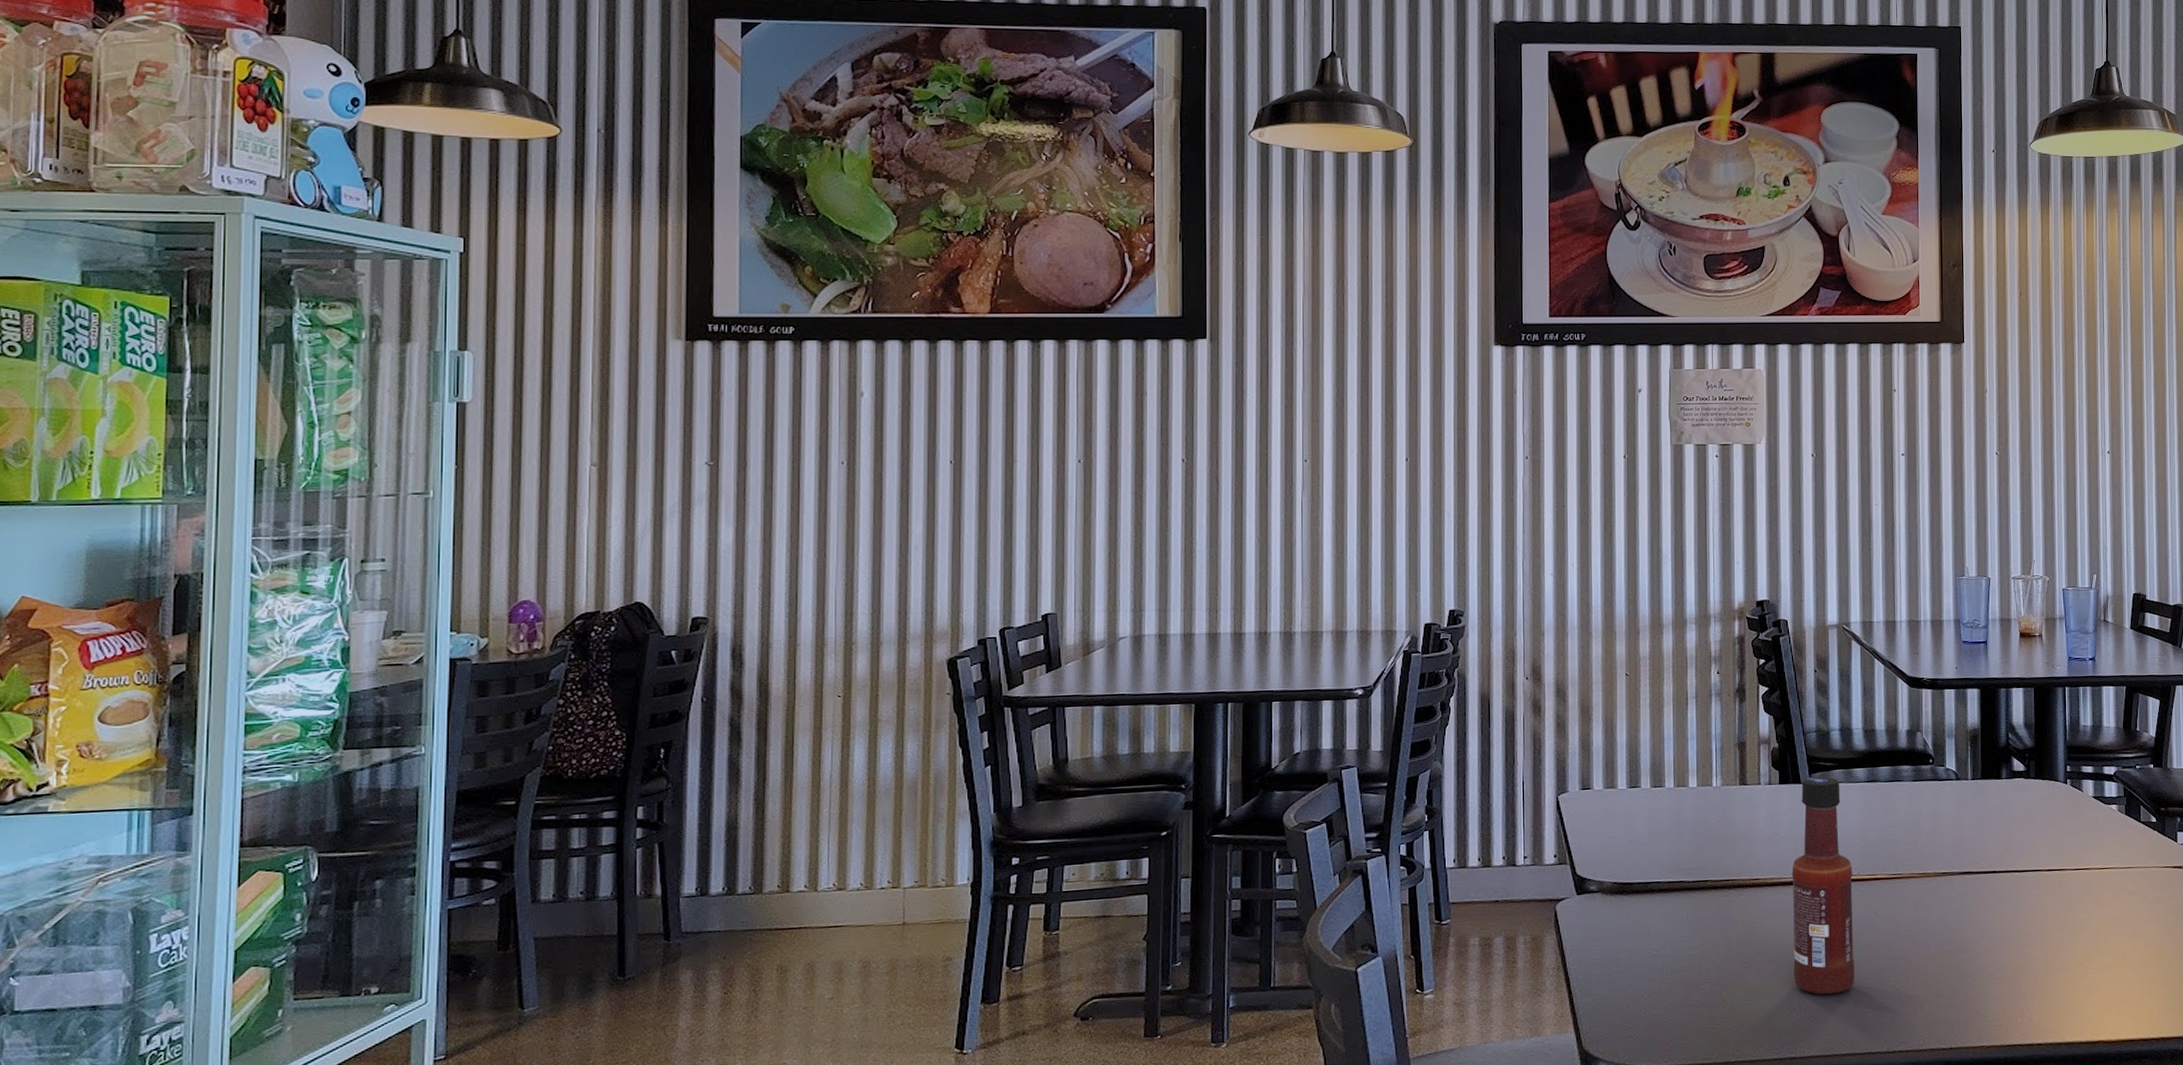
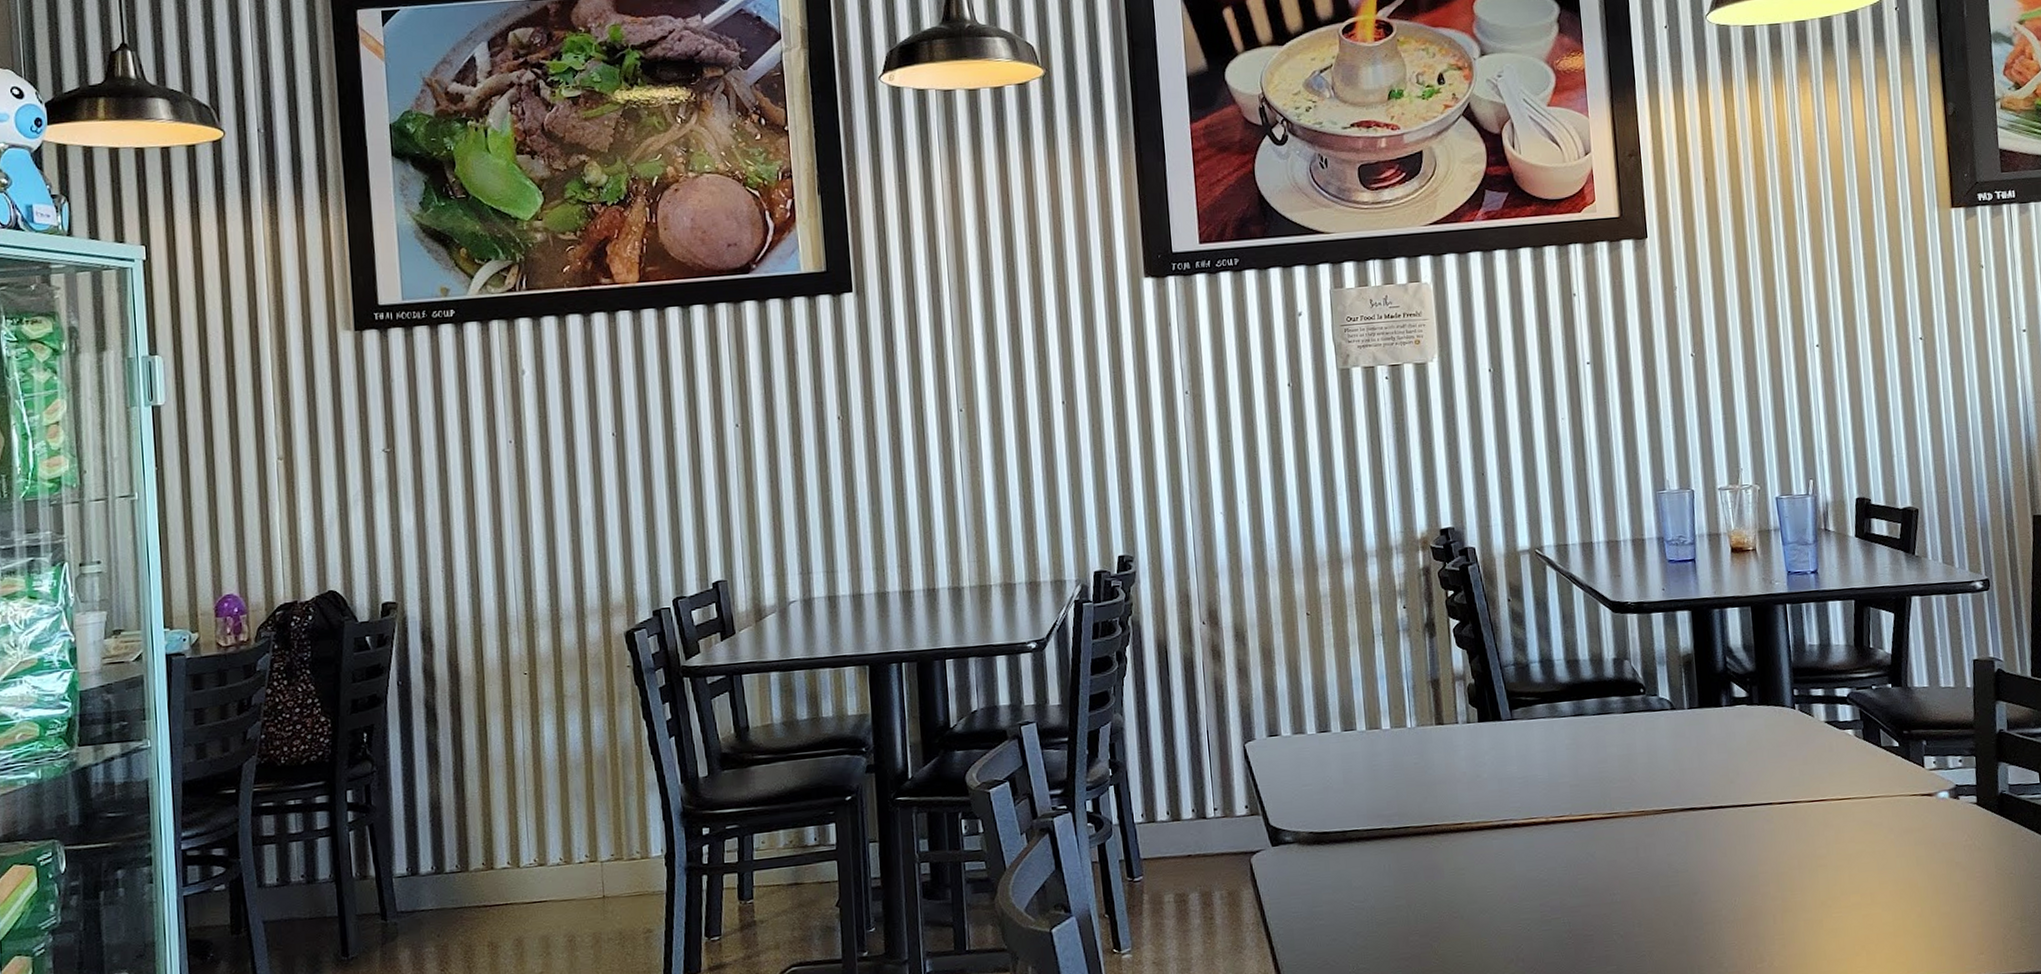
tabasco sauce: present [1791,776,1855,995] -> none [1498,712,1575,944]

